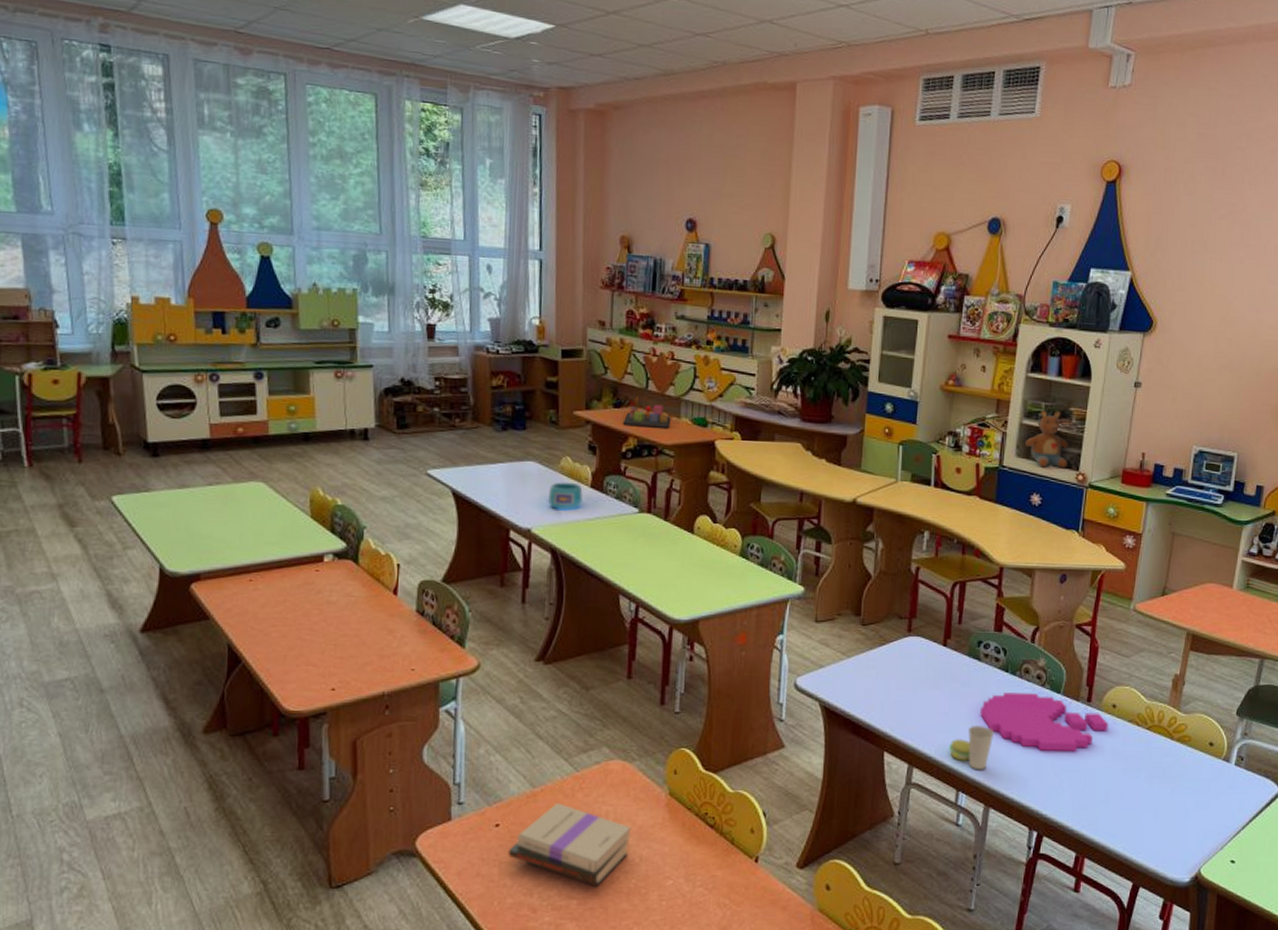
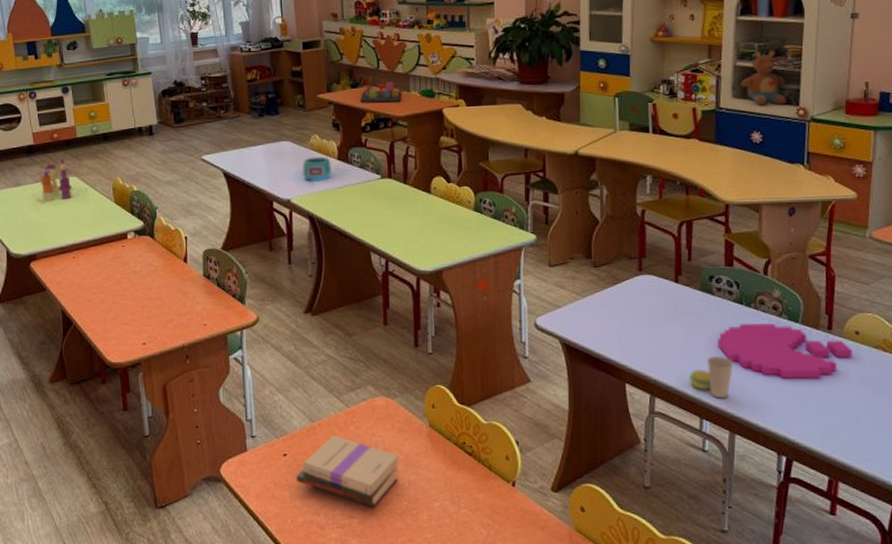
toy blocks: none [205,458,257,512] -> present [35,158,72,203]

